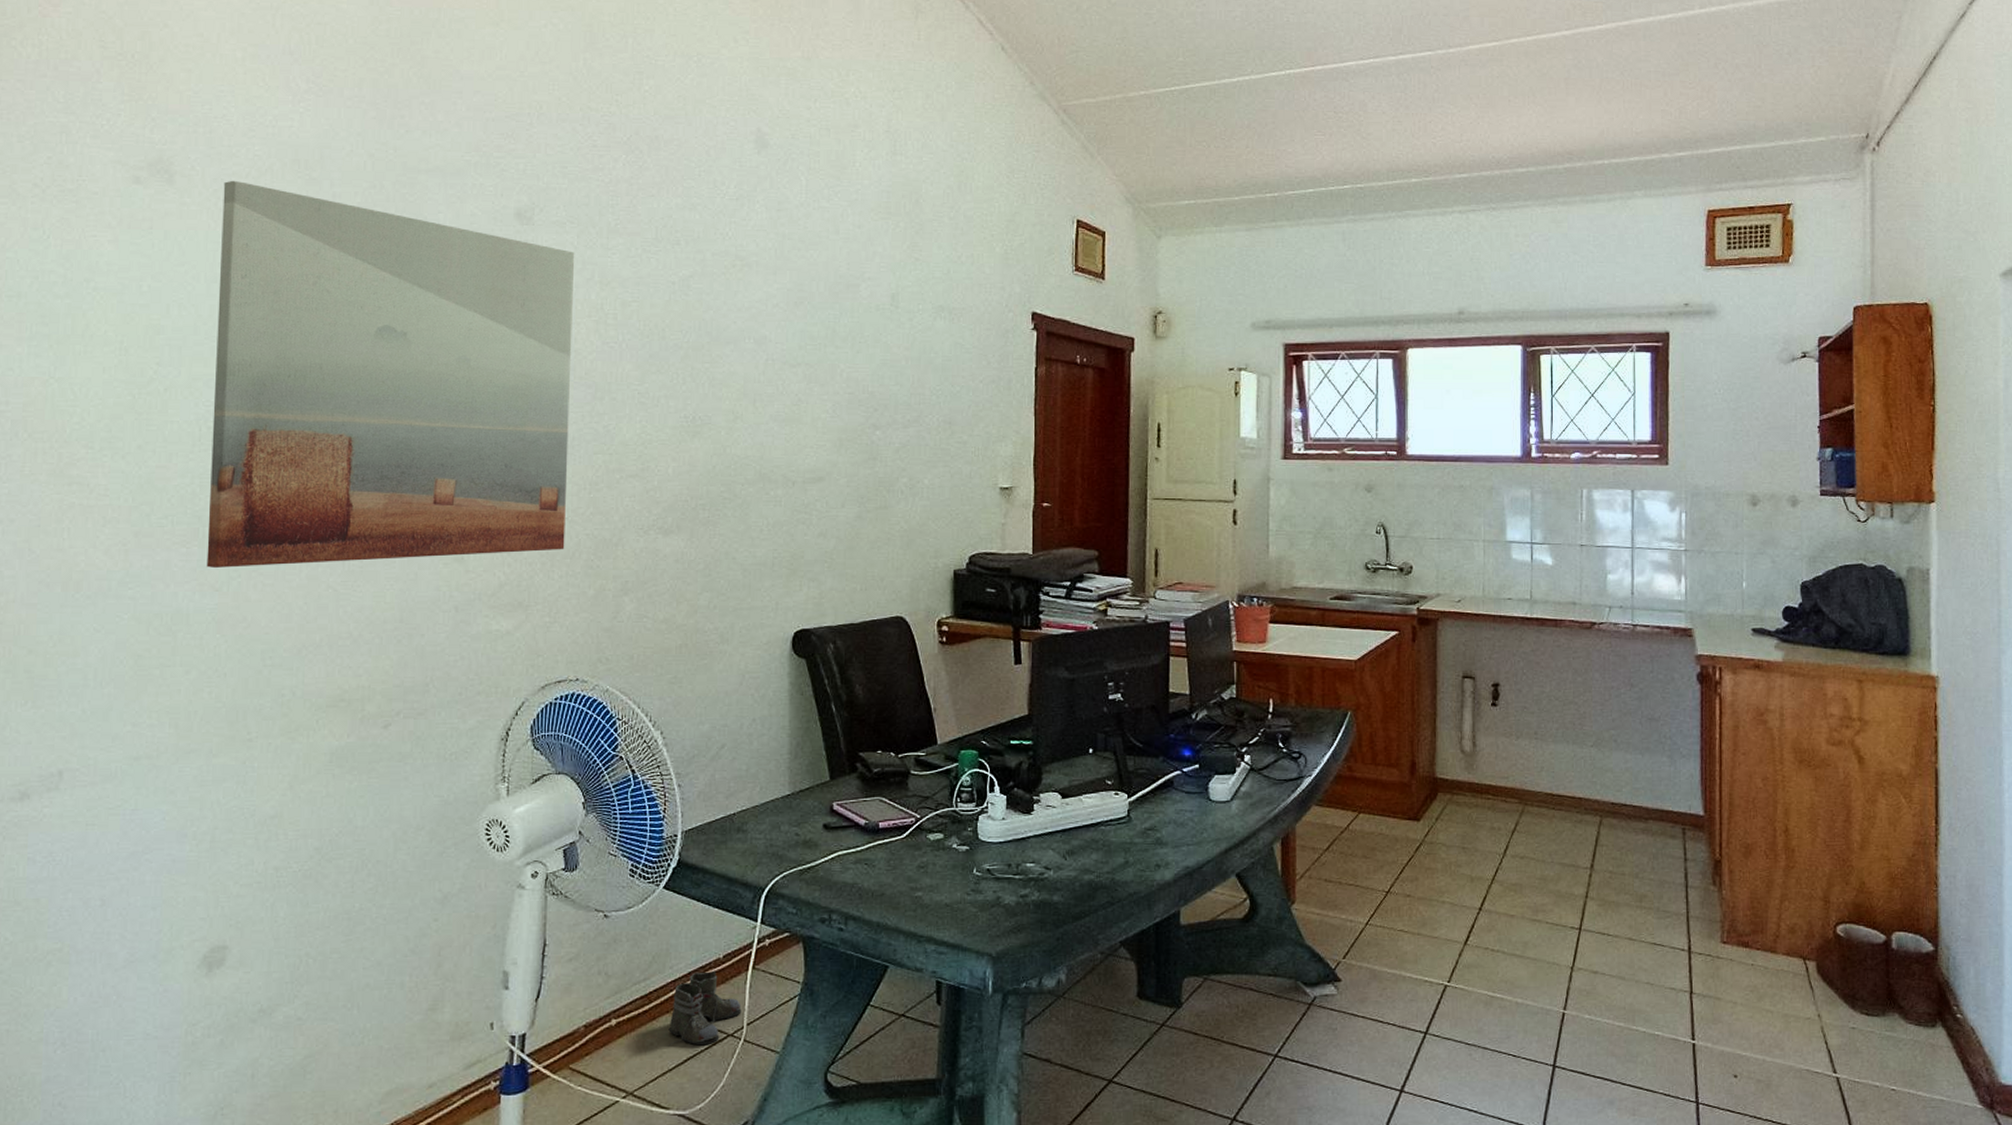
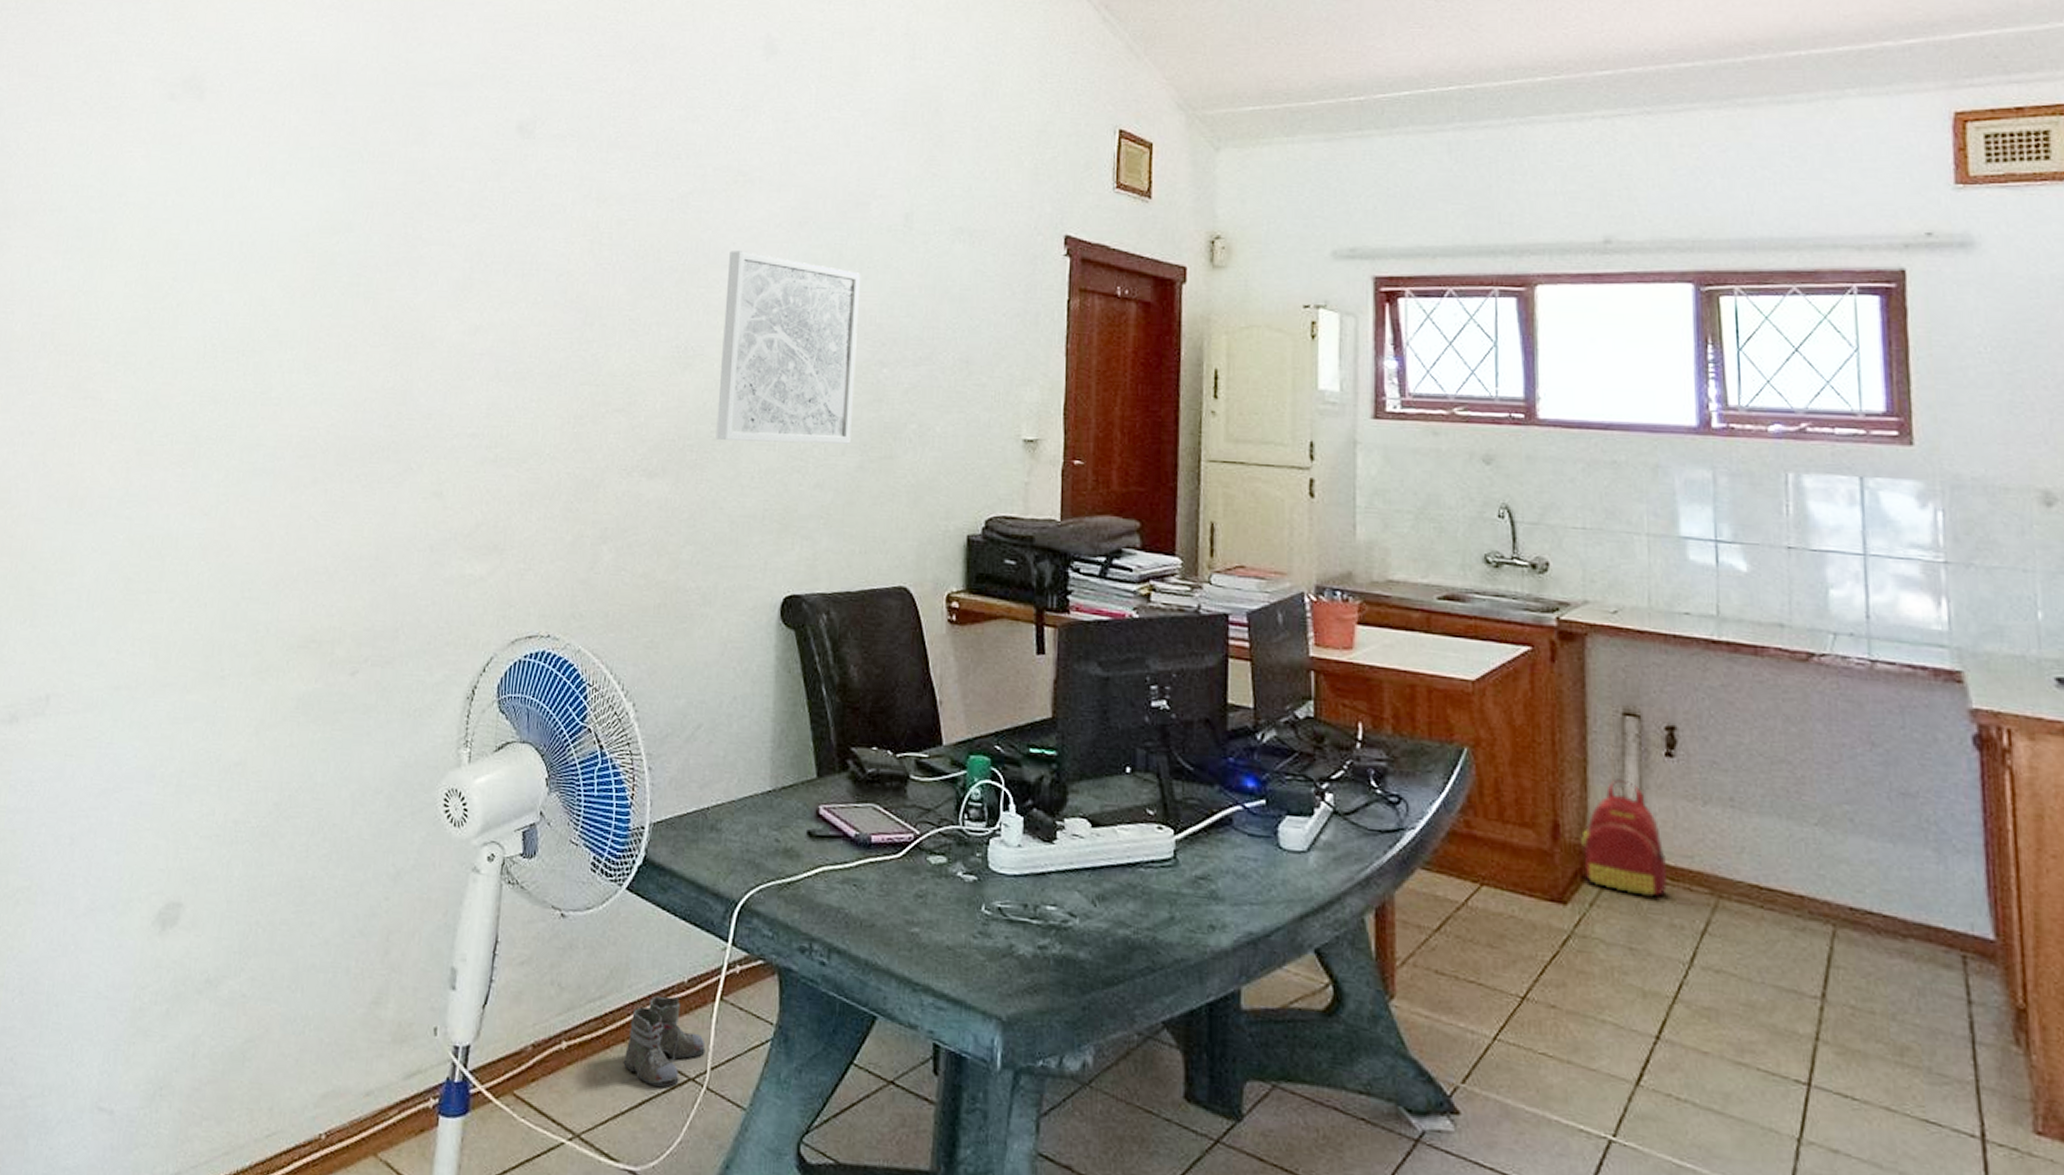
wall art: present [206,180,575,568] -> none [198,95,574,492]
wall art: none [726,329,854,499] -> present [715,251,861,444]
backpack: none [1431,725,1491,809] -> present [1581,778,1668,897]

